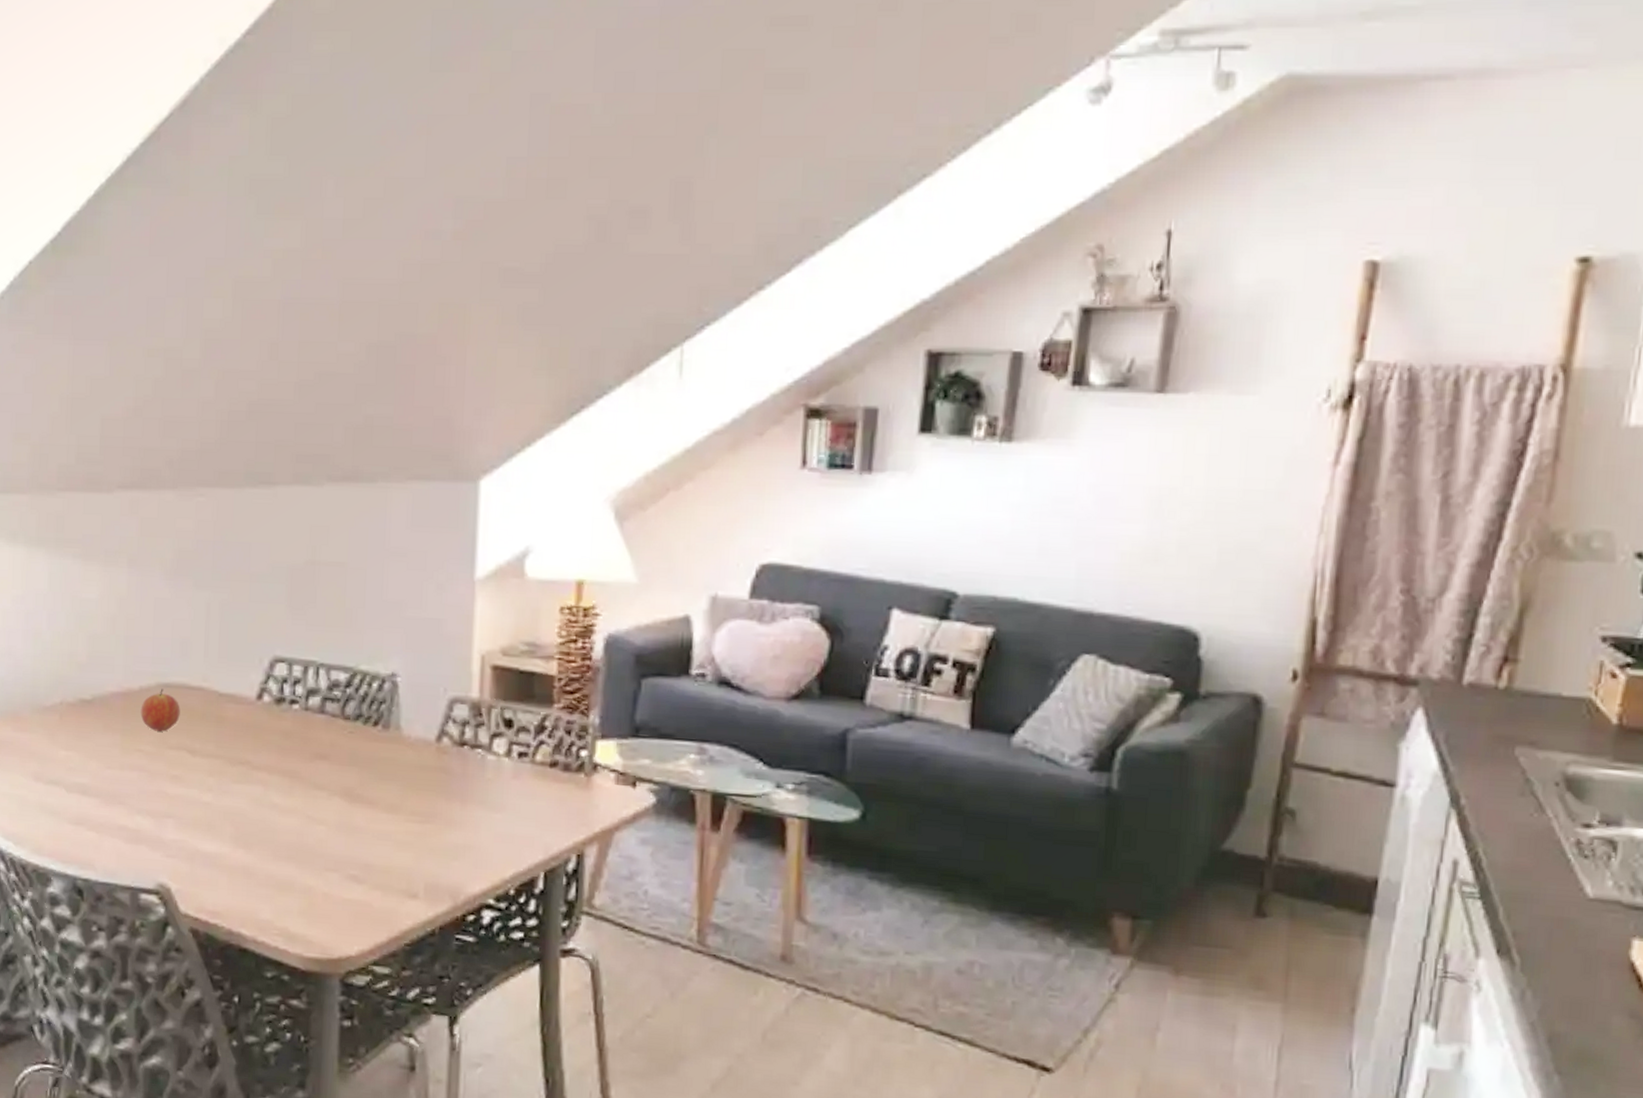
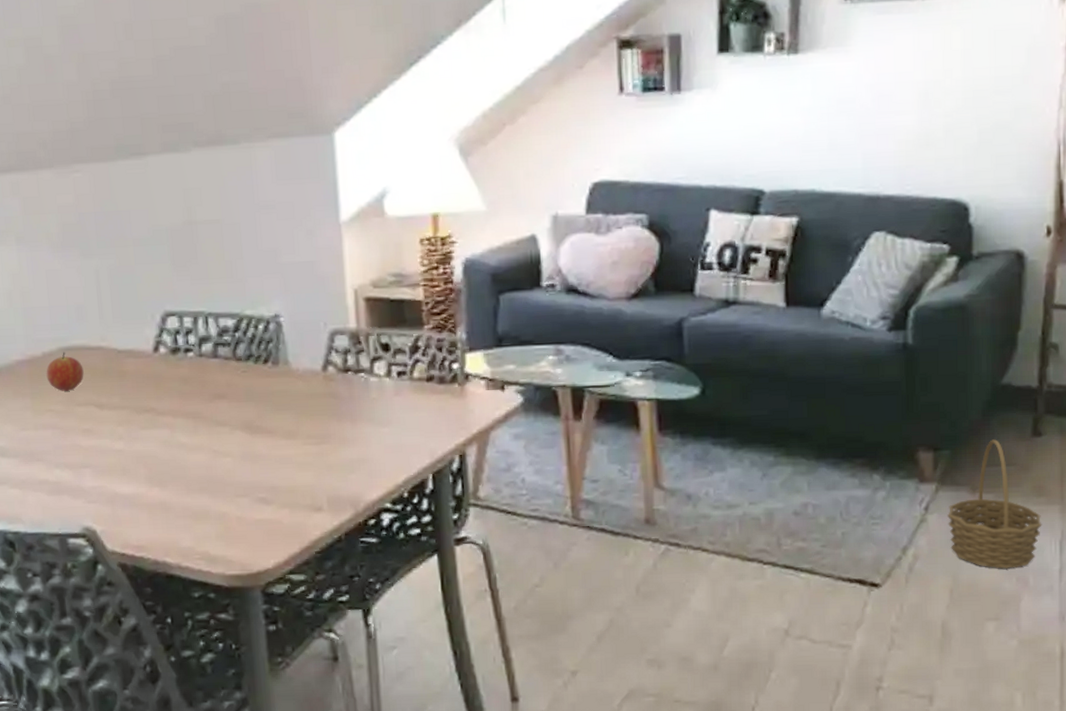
basket: none [1141,914,1258,1072] -> present [948,439,1042,569]

